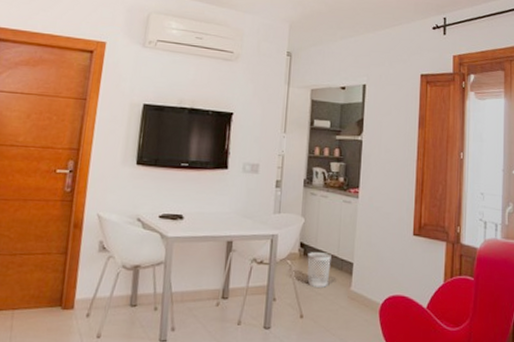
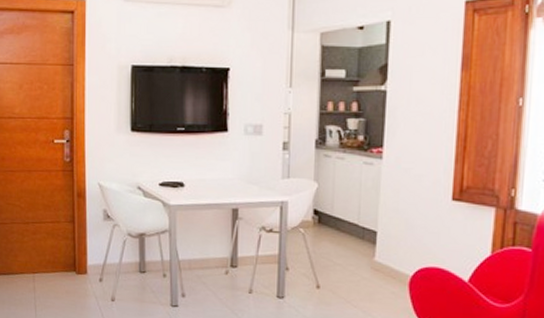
wastebasket: present [307,252,331,288] -> none [322,220,351,258]

